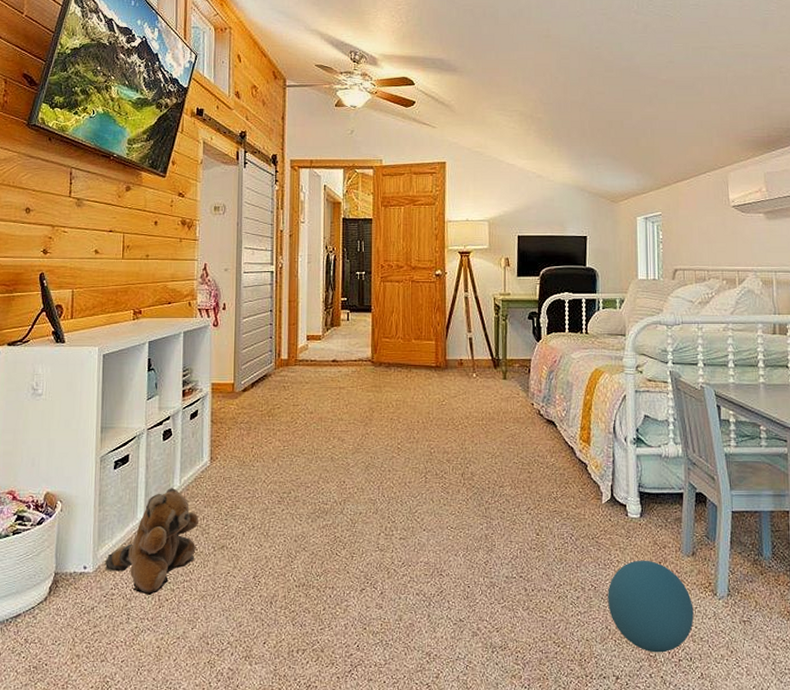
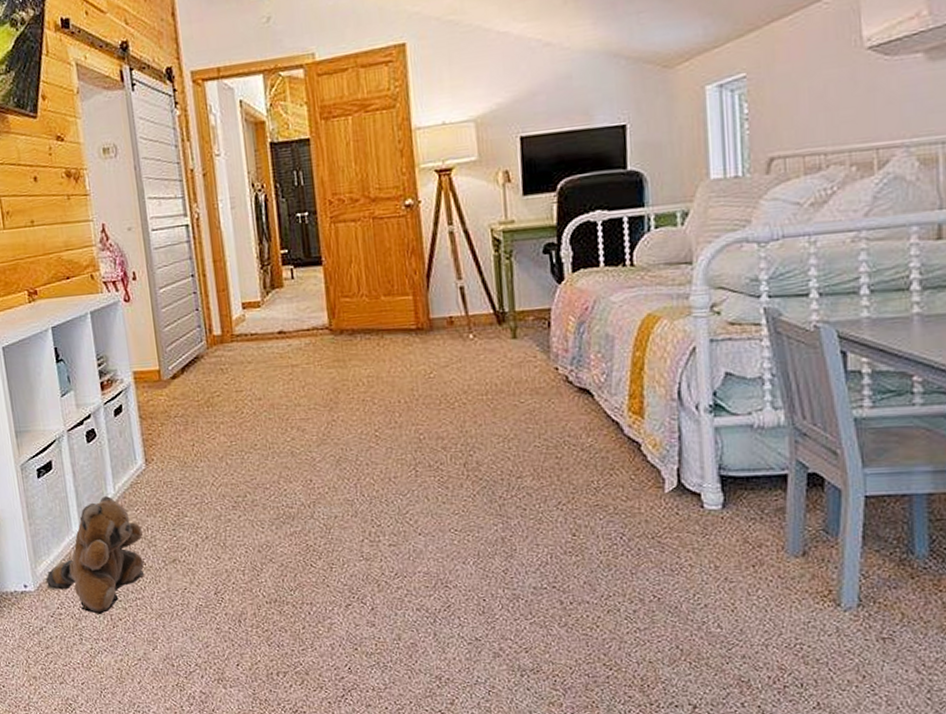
ball: present [608,560,694,653] -> none [677,563,806,678]

